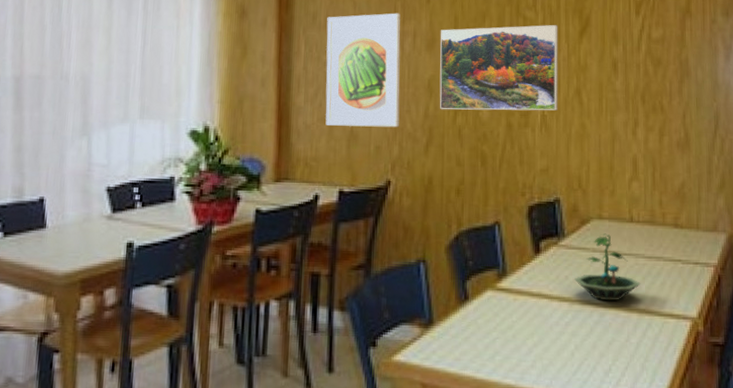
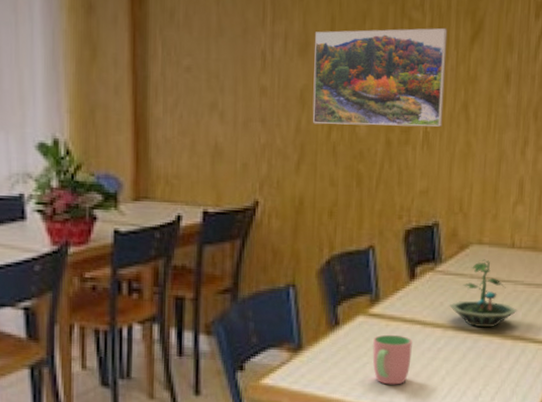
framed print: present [325,13,401,128] -> none [186,10,270,143]
cup: none [502,309,540,361] -> present [372,334,412,385]

